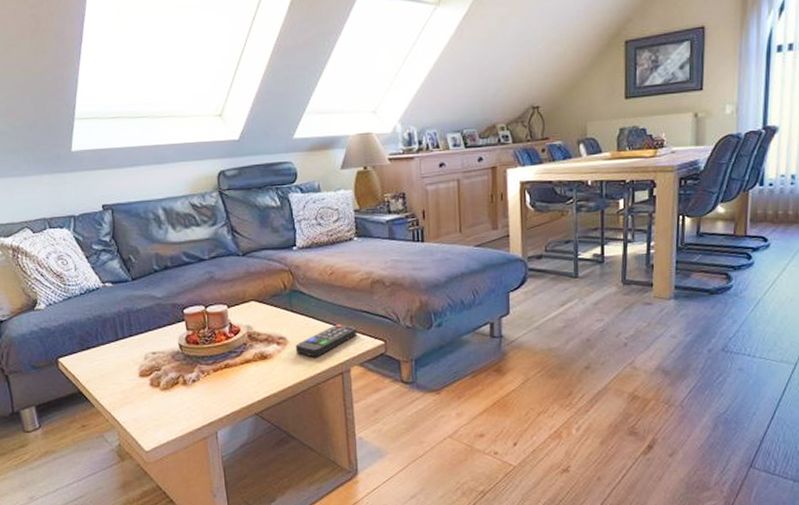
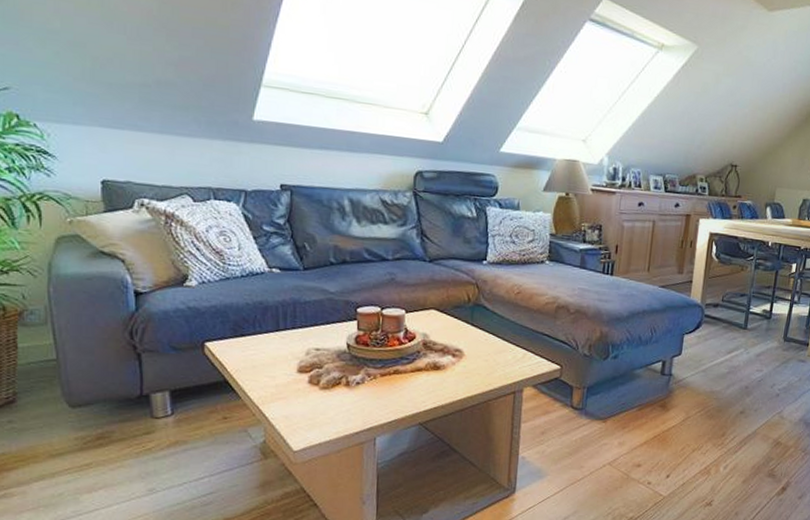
remote control: present [295,324,357,357] -> none [470,344,536,374]

